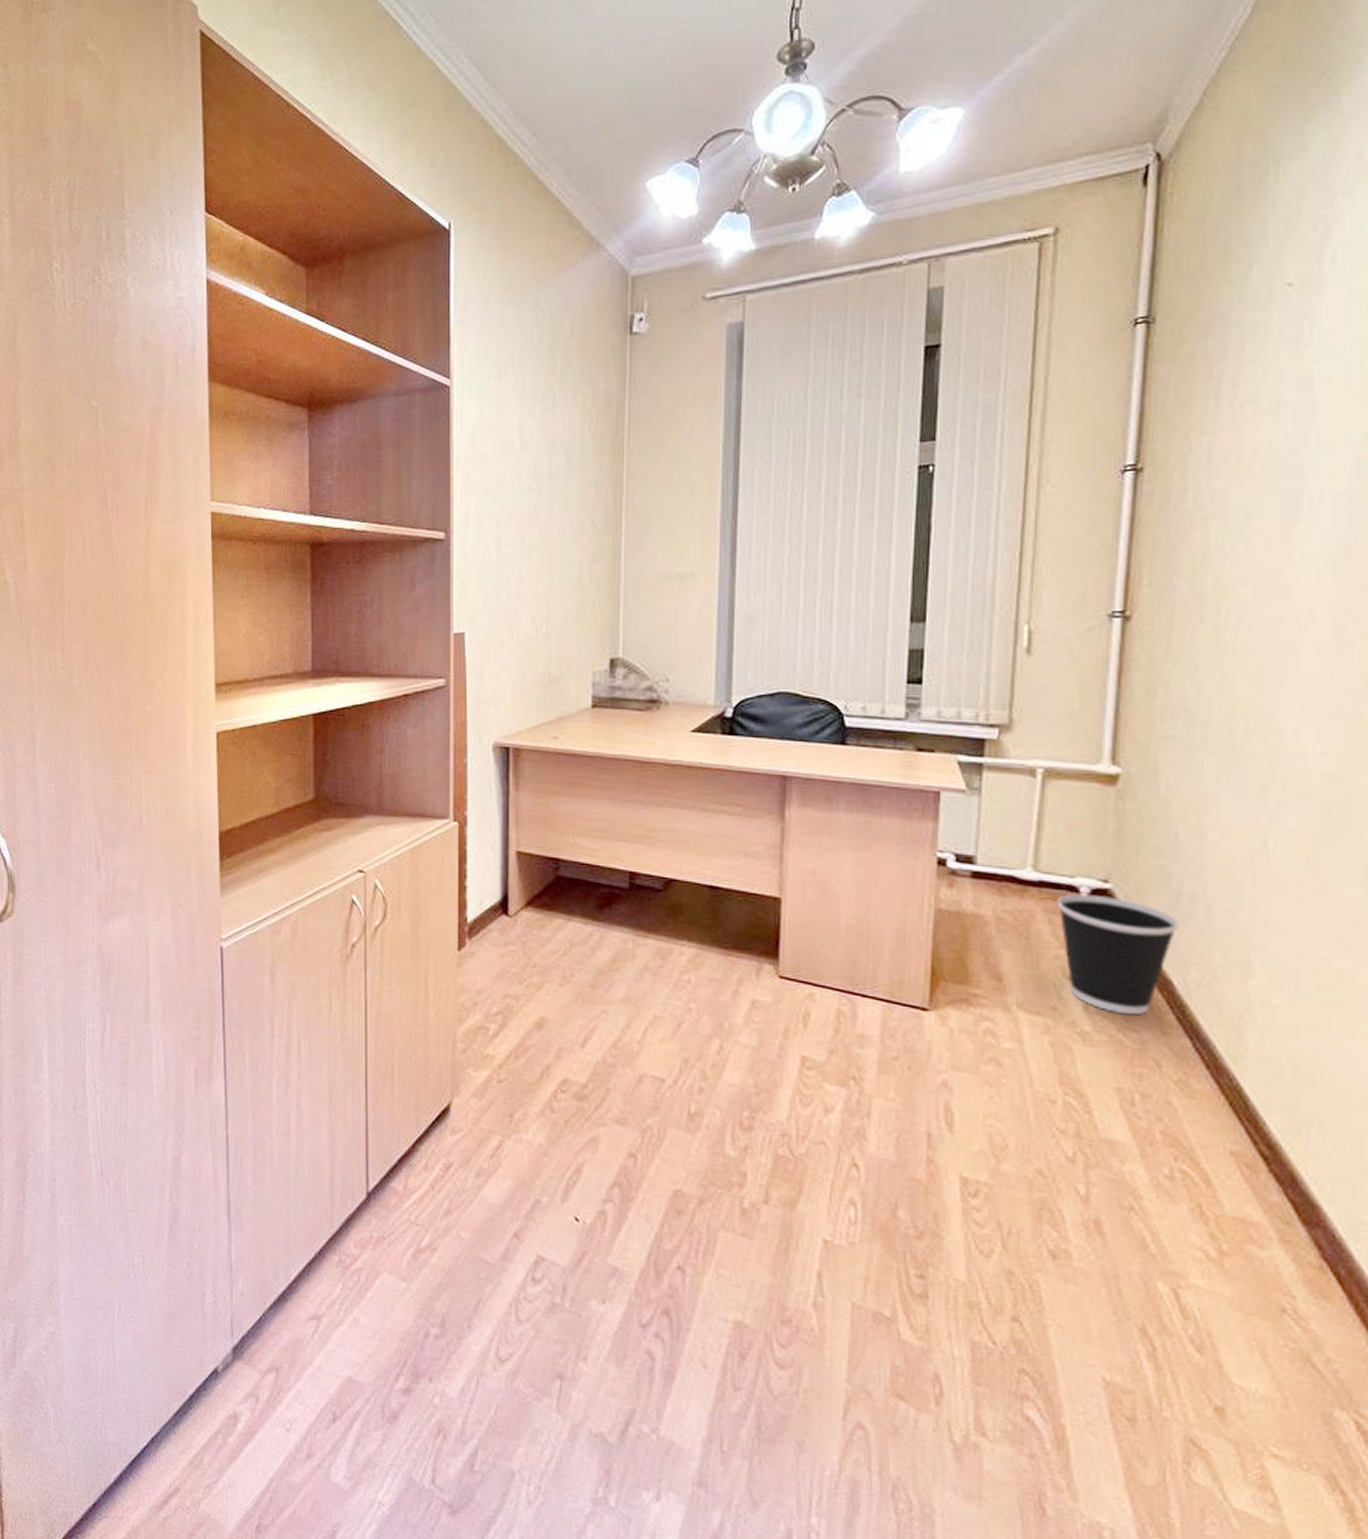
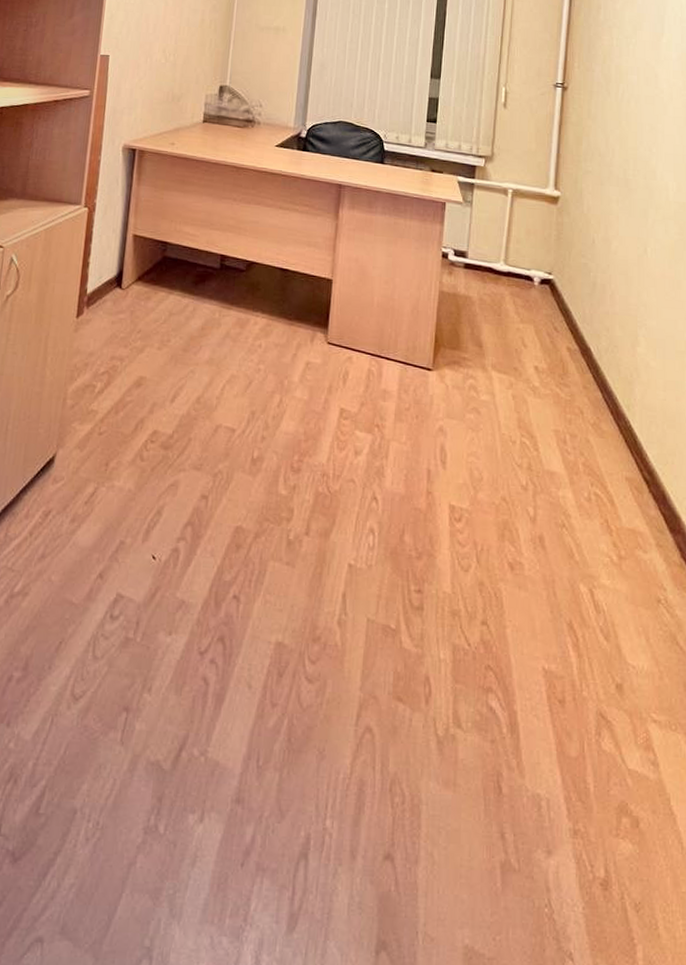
wastebasket: present [1056,894,1180,1015] -> none [519,282,595,374]

